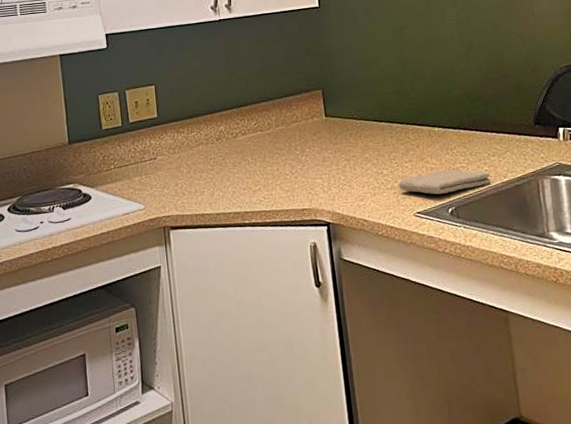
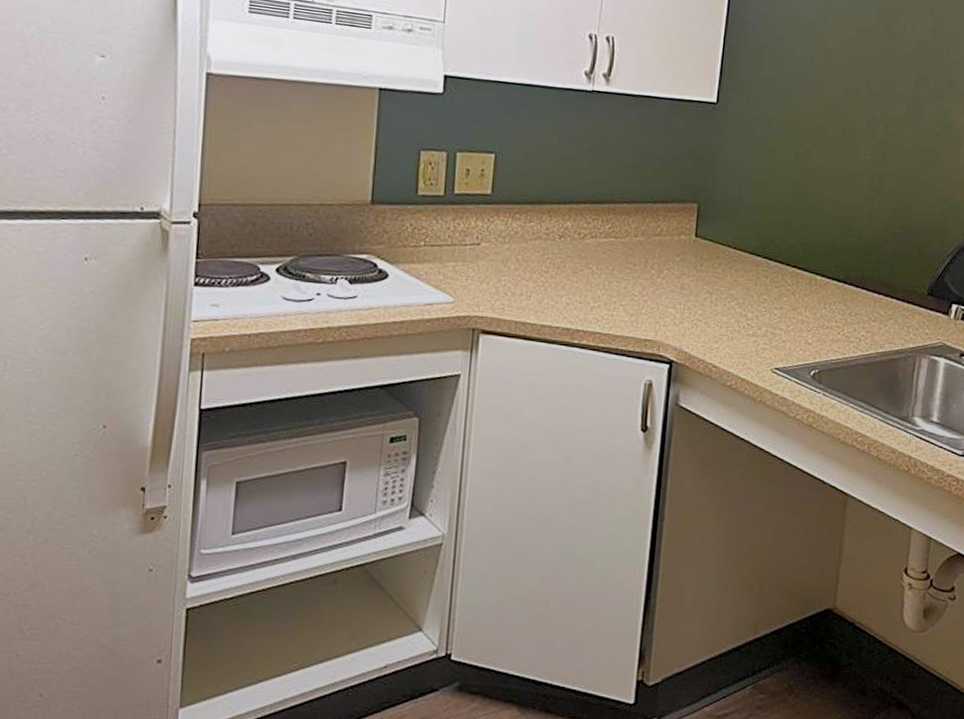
washcloth: present [398,169,491,195] -> none [761,324,866,353]

